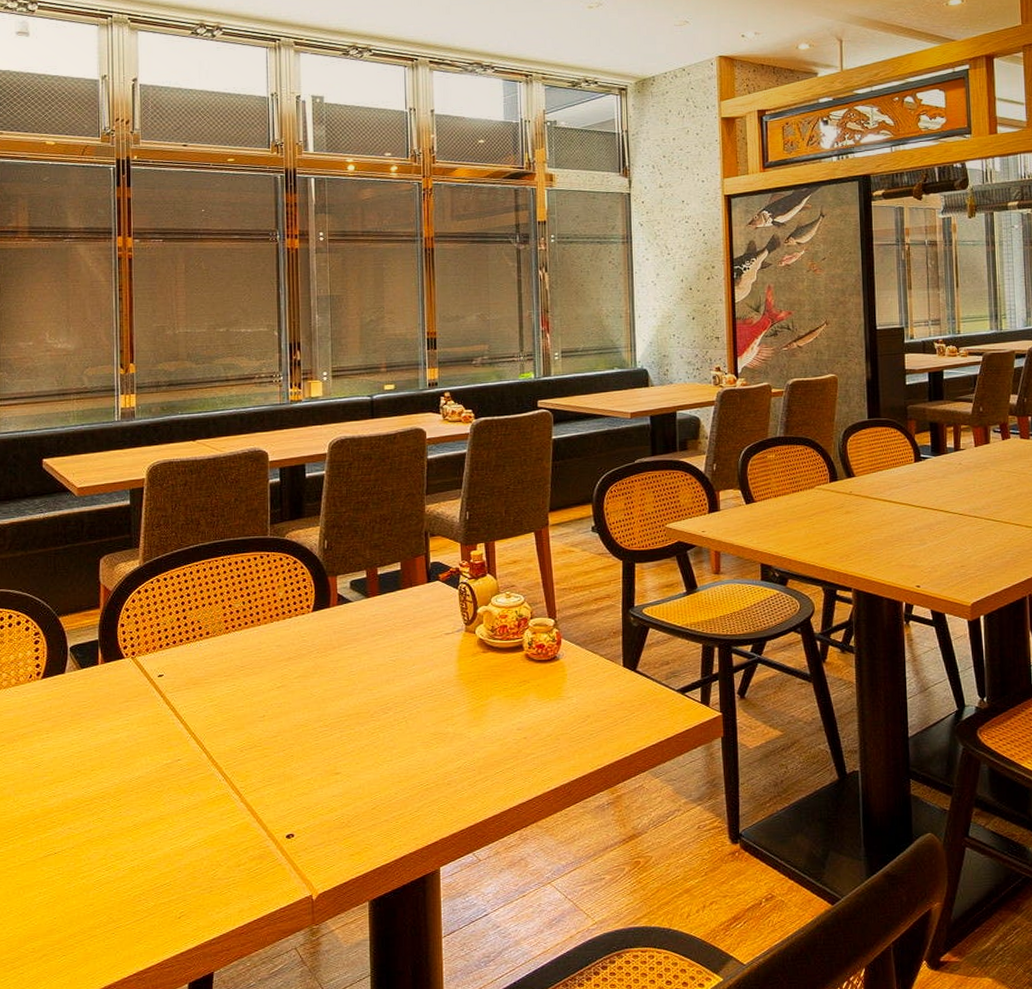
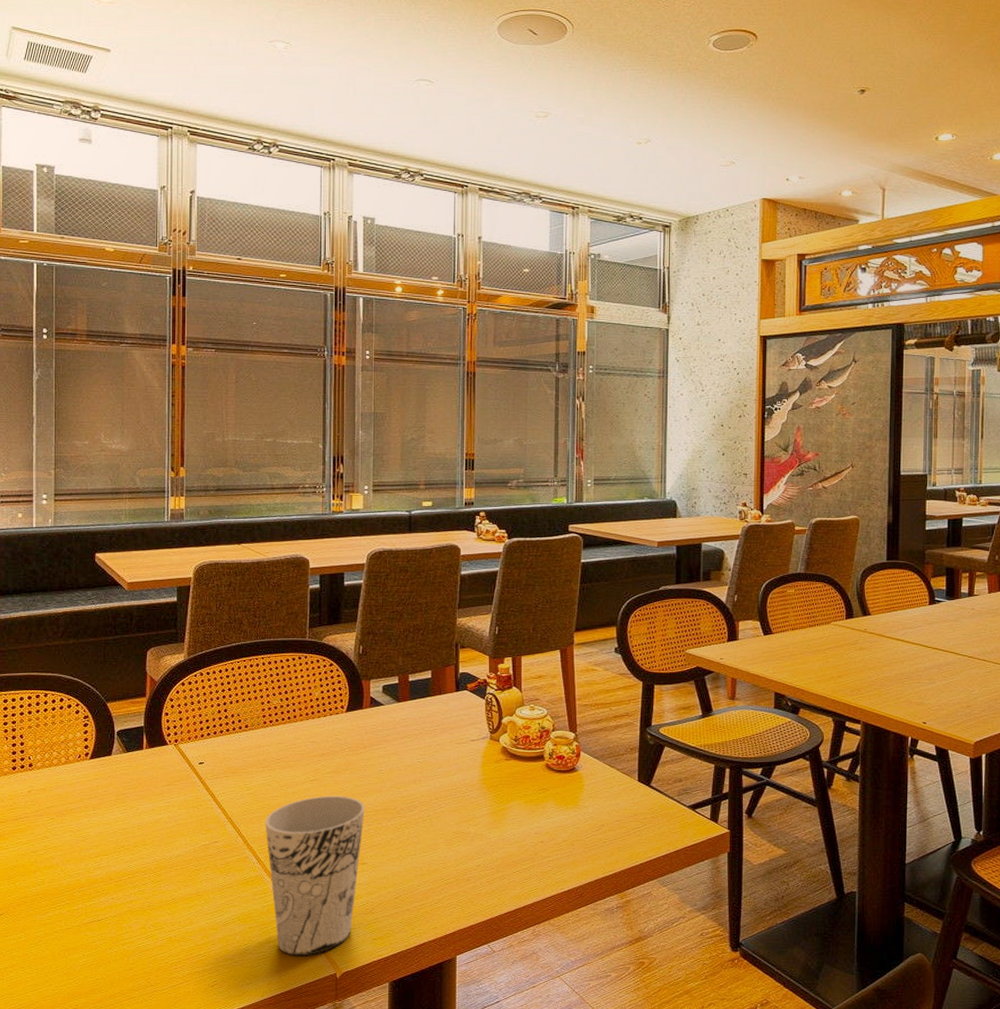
cup: none [230,701,336,878] -> present [265,795,365,955]

